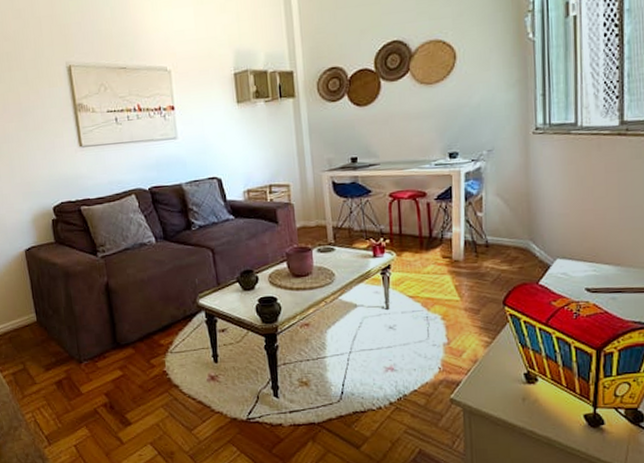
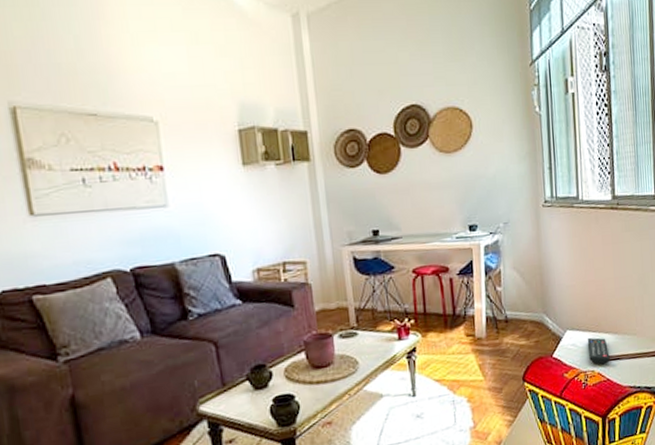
remote control: none [581,267,609,296] -> present [587,337,610,365]

